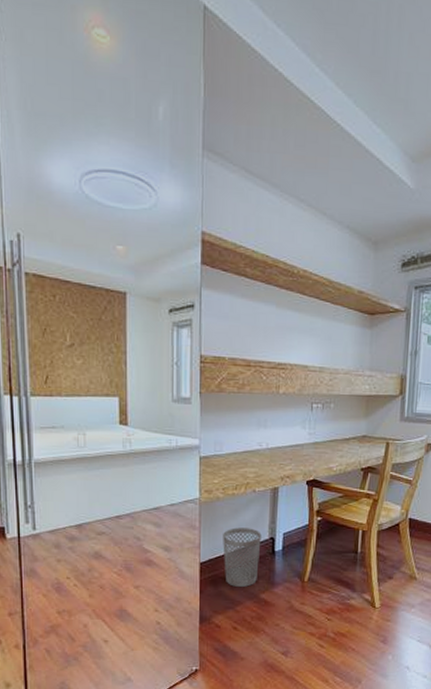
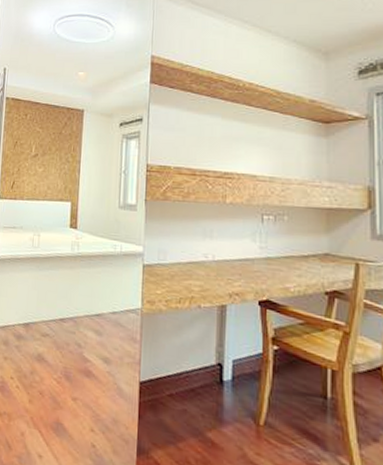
wastebasket: present [223,527,262,587] -> none [164,346,208,420]

